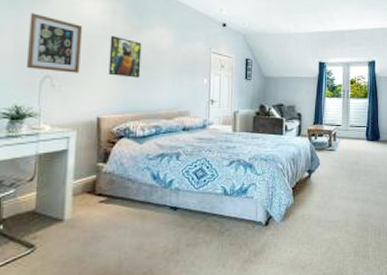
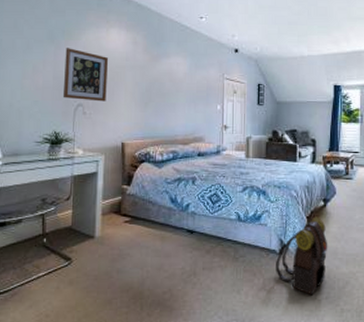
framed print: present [108,35,142,78] -> none [131,65,160,105]
backpack: none [262,187,312,263] -> present [276,216,328,295]

